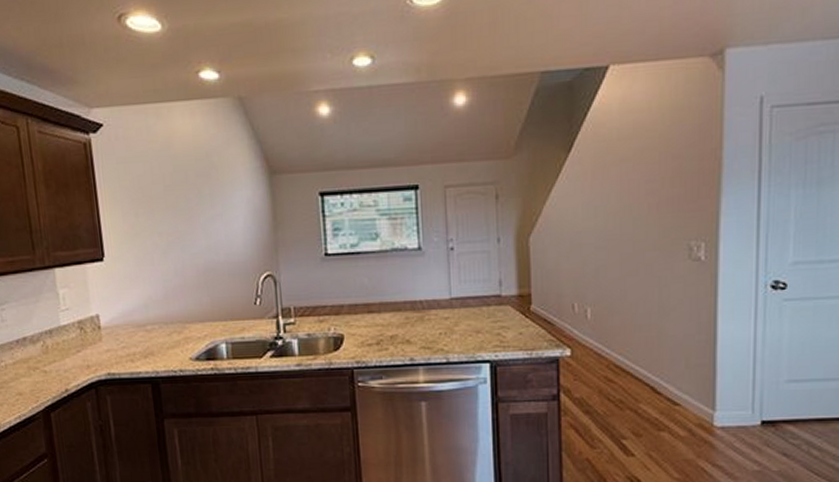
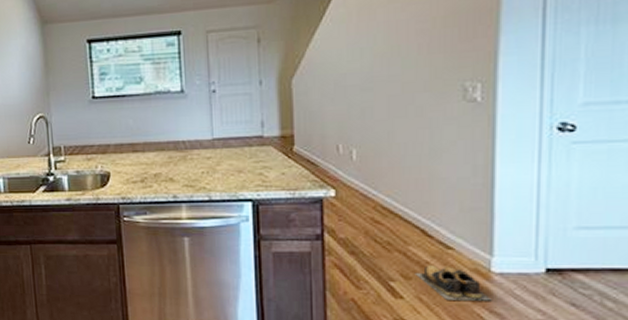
shoes: none [645,420,714,455] -> present [415,264,492,301]

